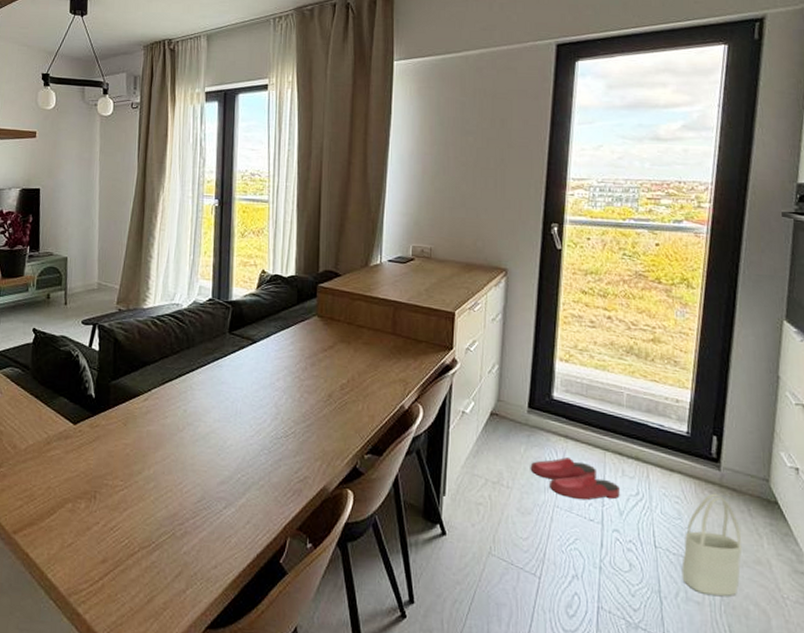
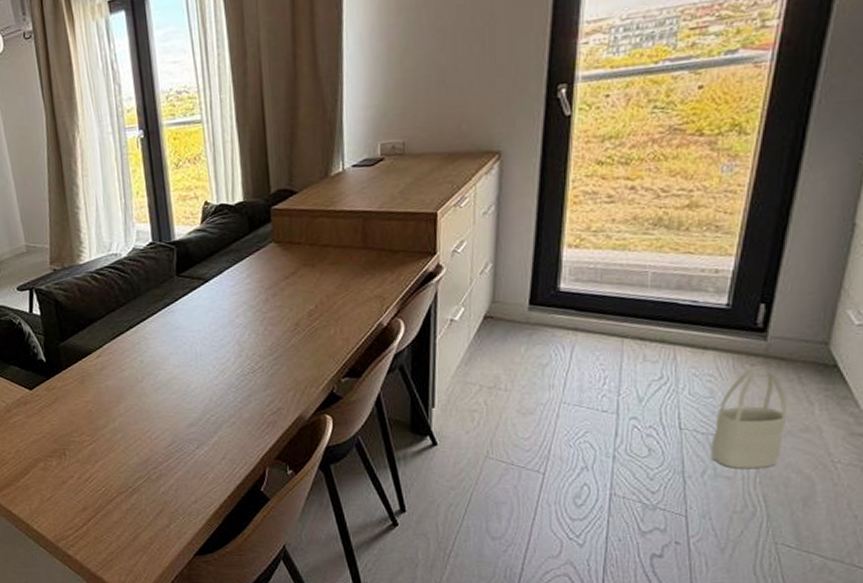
slippers: present [530,457,620,500] -> none [532,351,639,393]

